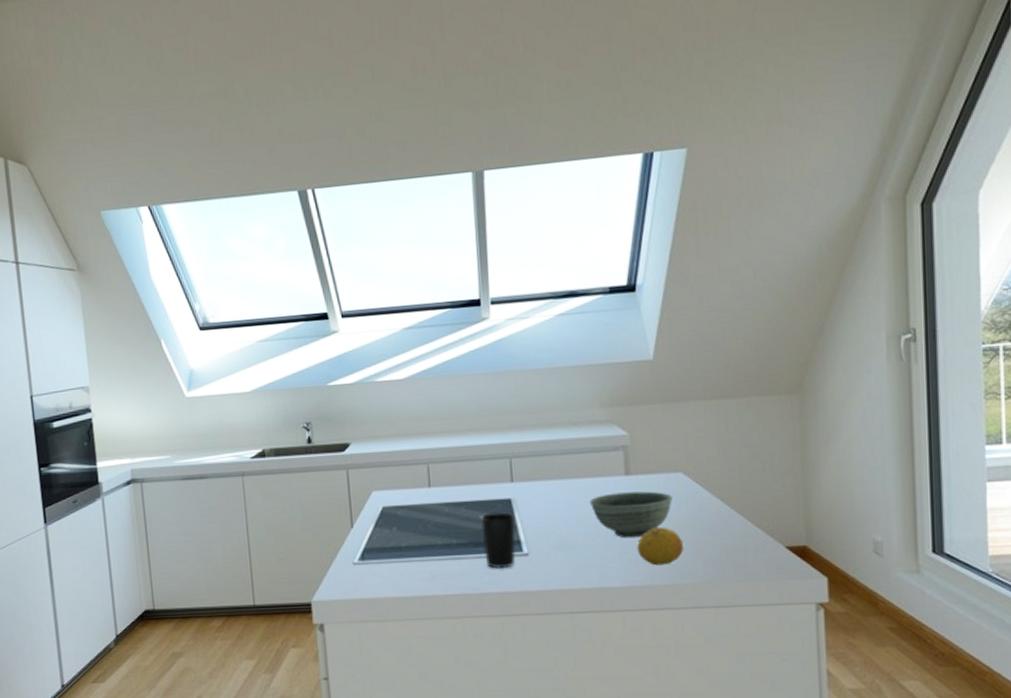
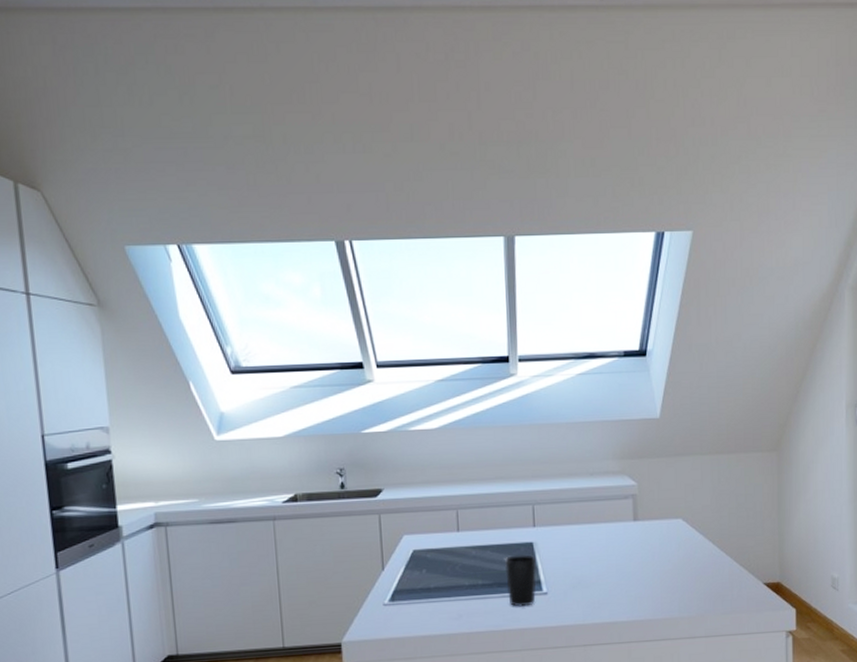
bowl: present [589,491,673,538] -> none [602,535,673,578]
fruit: present [637,526,683,566] -> none [642,567,681,602]

